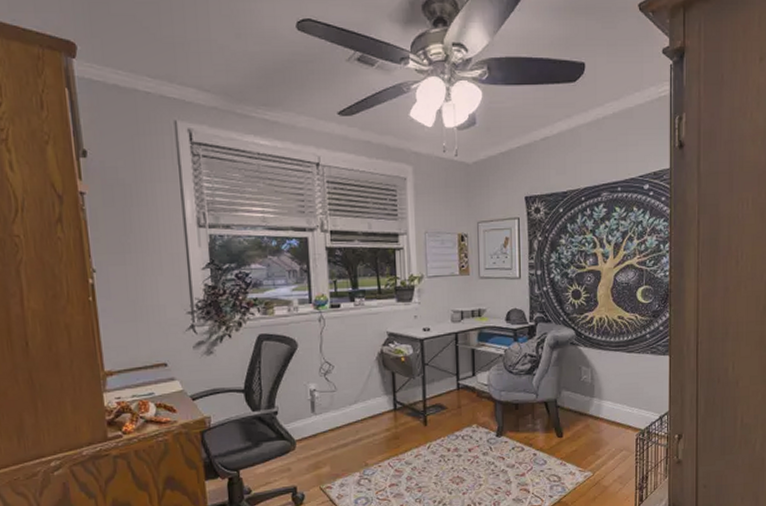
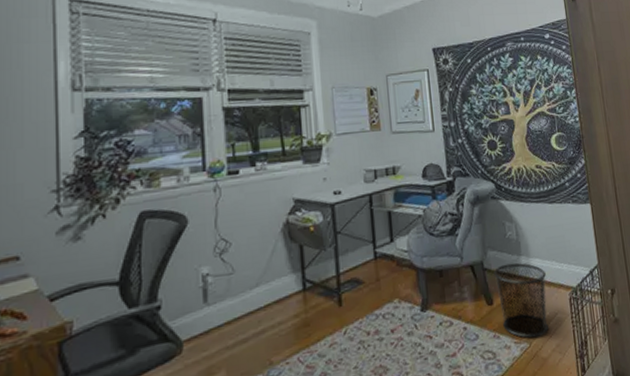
waste bin: none [566,403,616,469] -> present [493,263,548,338]

